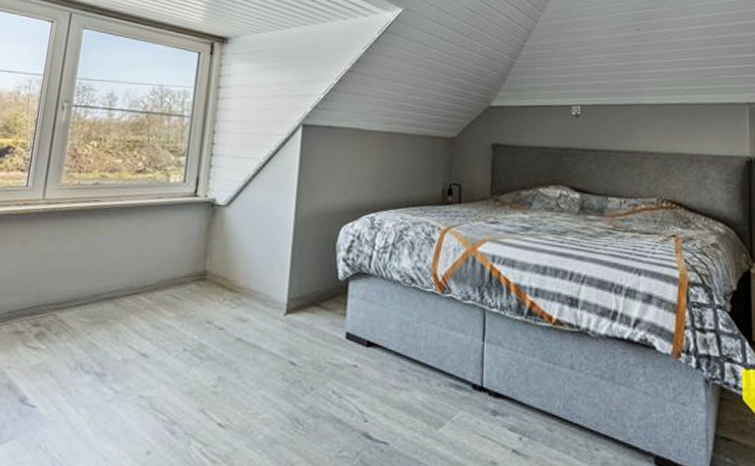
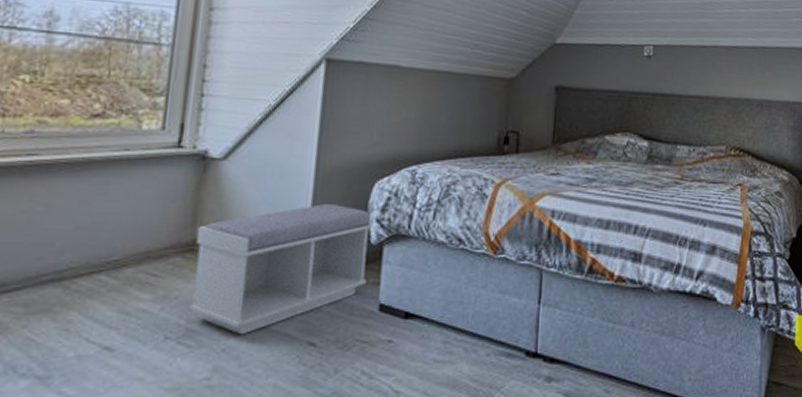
bench: none [200,244,340,352] -> present [188,204,373,335]

